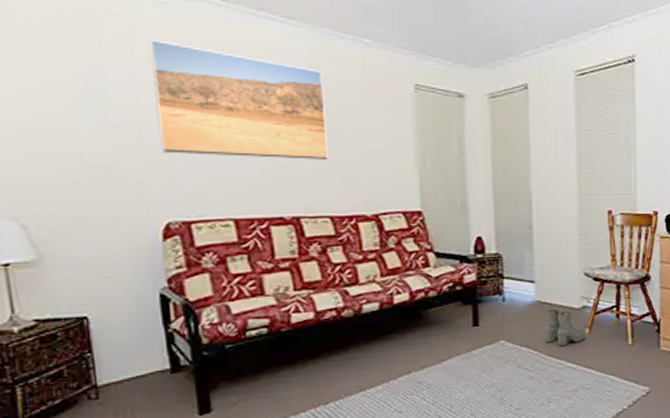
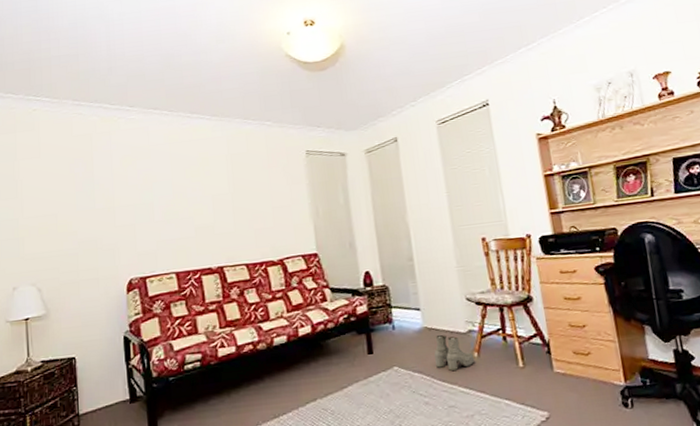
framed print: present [148,39,328,161] -> none [121,145,243,227]

